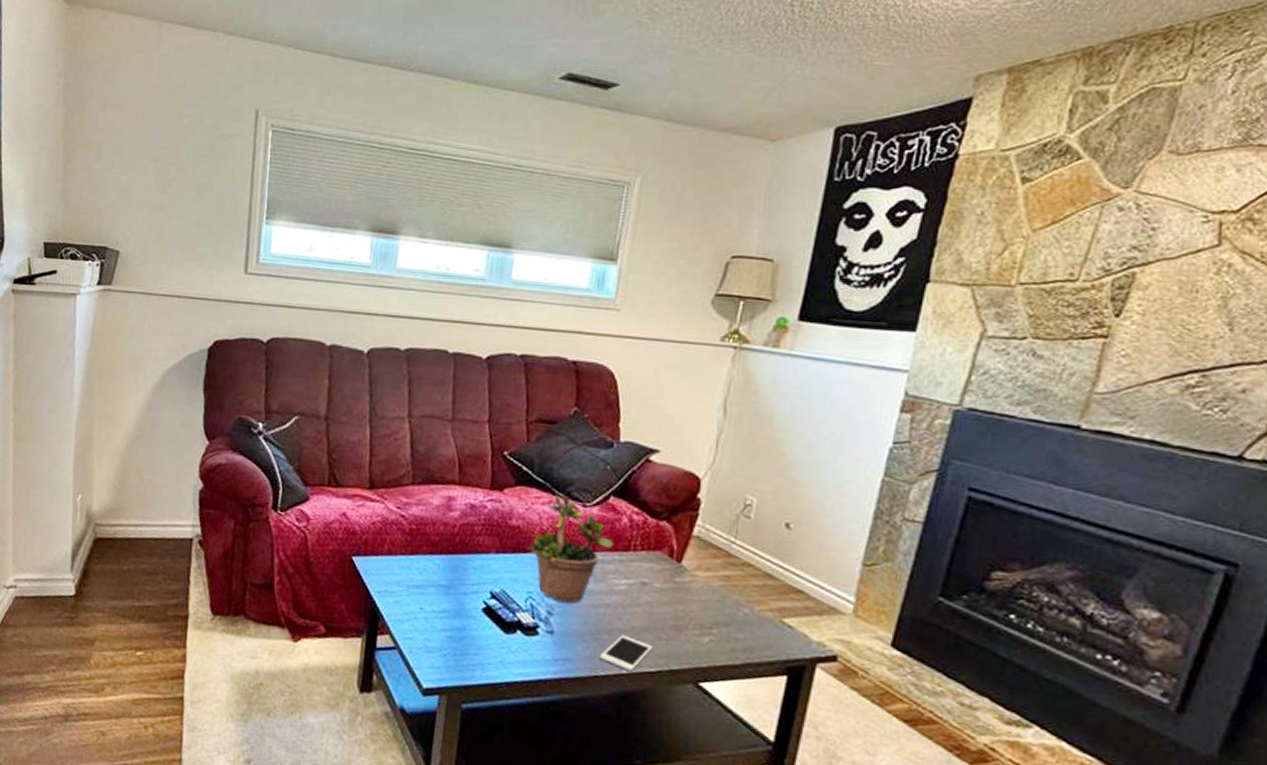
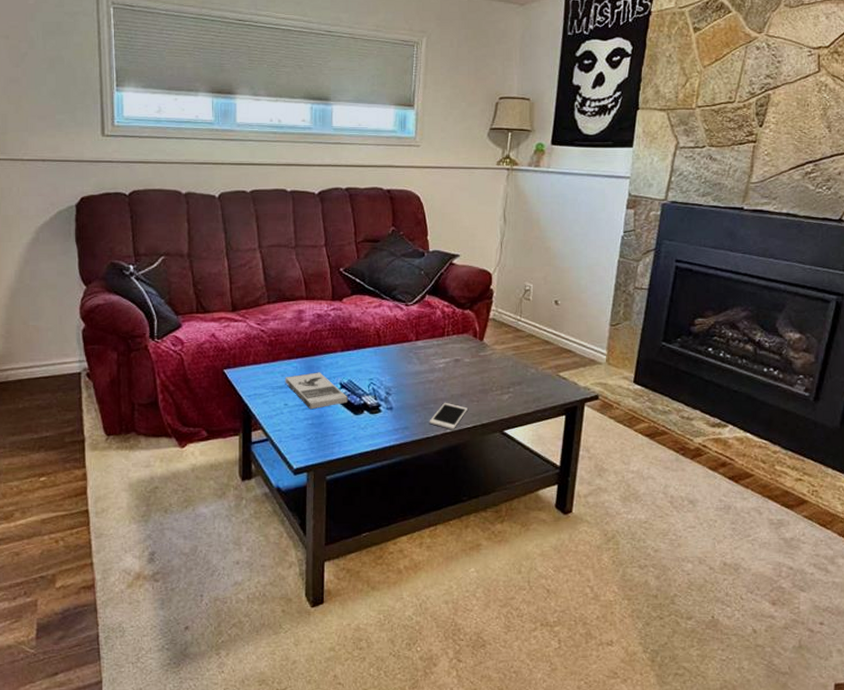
book: none [423,574,498,619] -> present [285,372,348,410]
potted plant: present [527,492,614,604] -> none [366,294,432,384]

